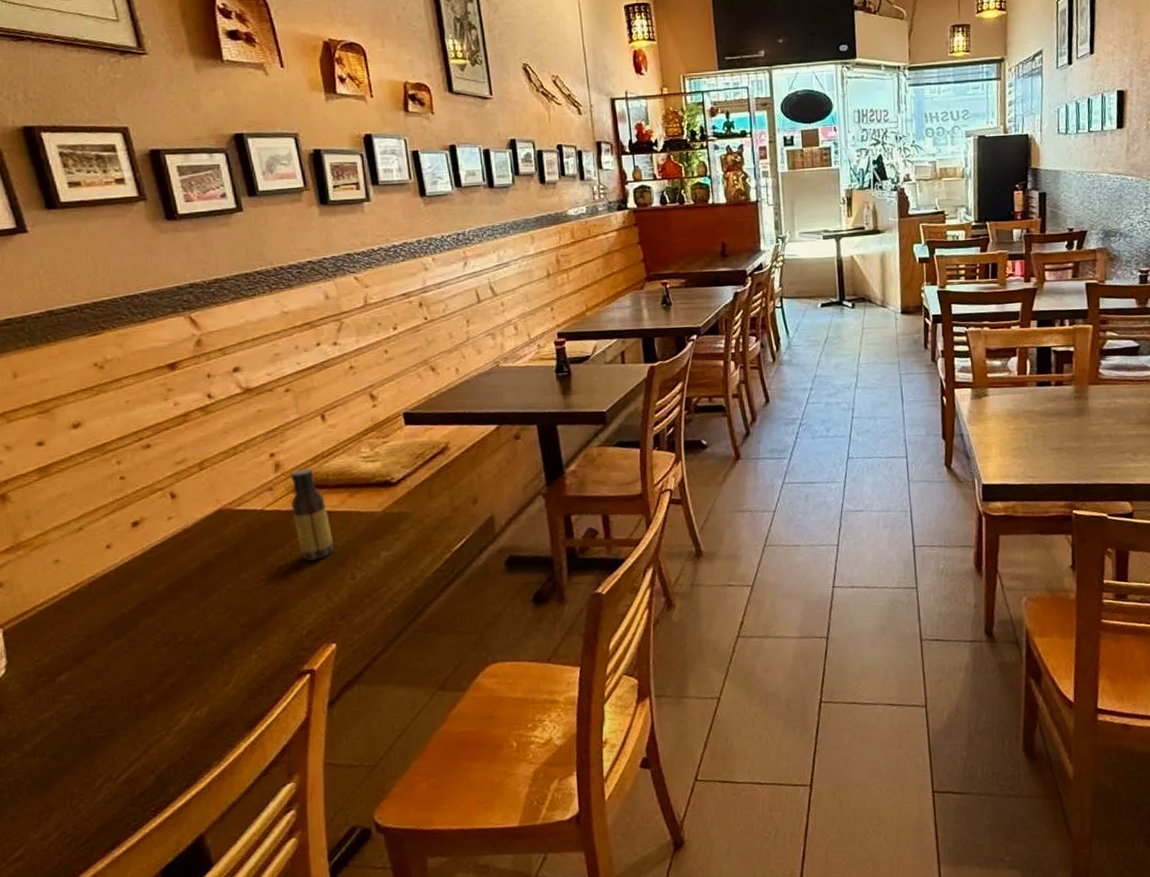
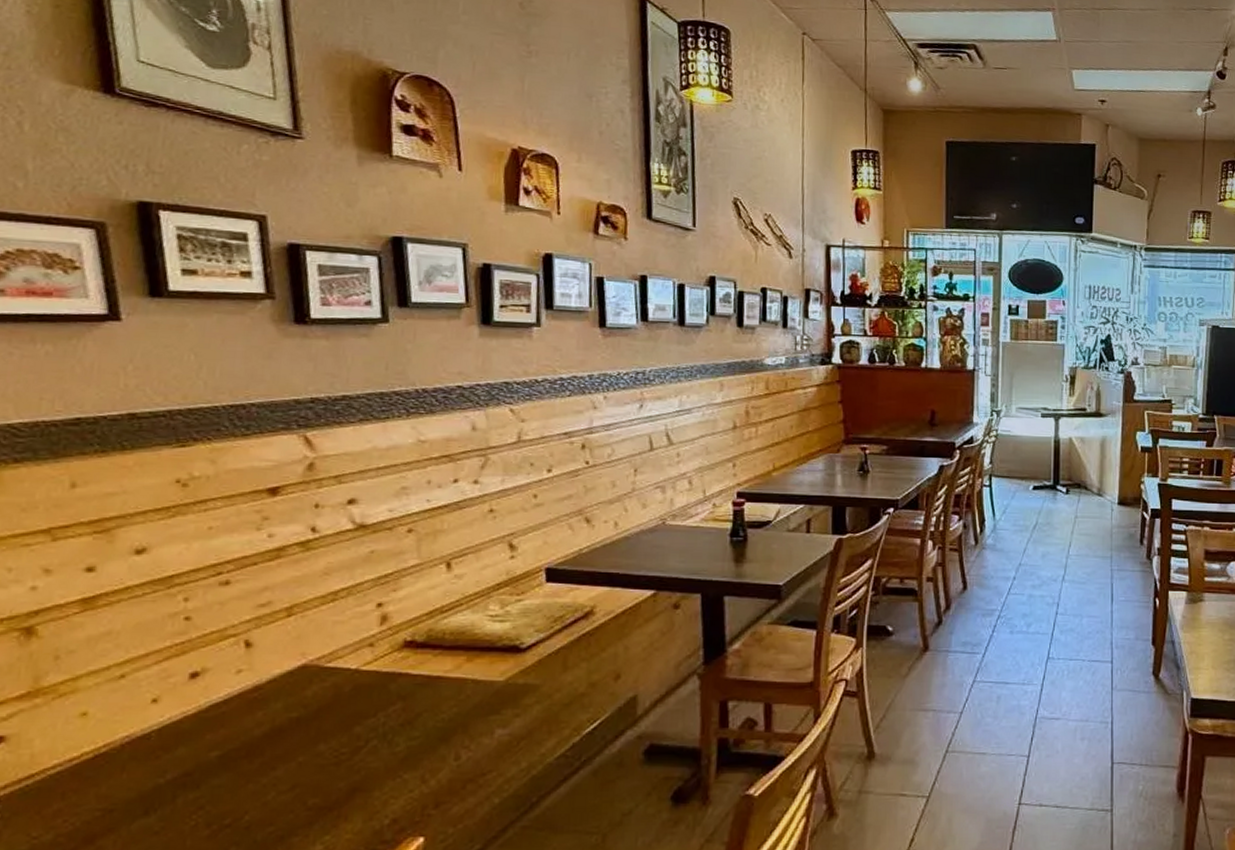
sauce bottle: present [291,468,333,561] -> none [393,624,439,734]

